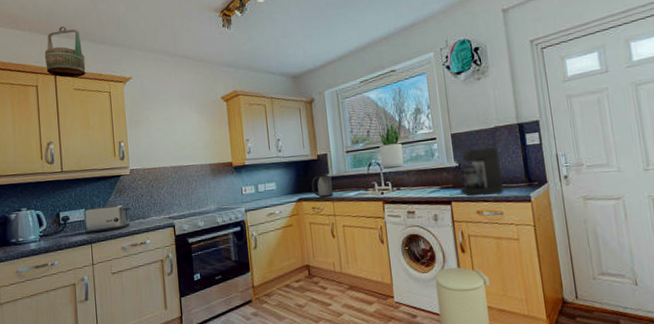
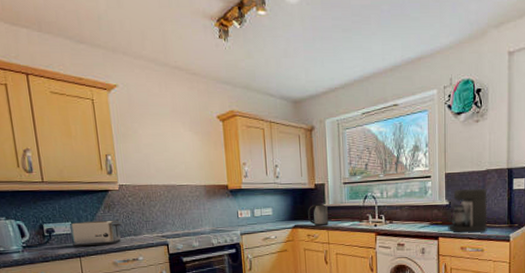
decorative basket: present [44,26,86,78] -> none [11,16,64,80]
planter: present [378,123,404,169] -> none [375,158,398,202]

